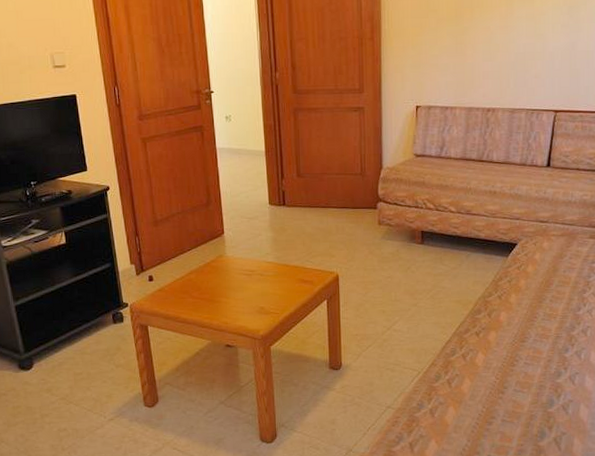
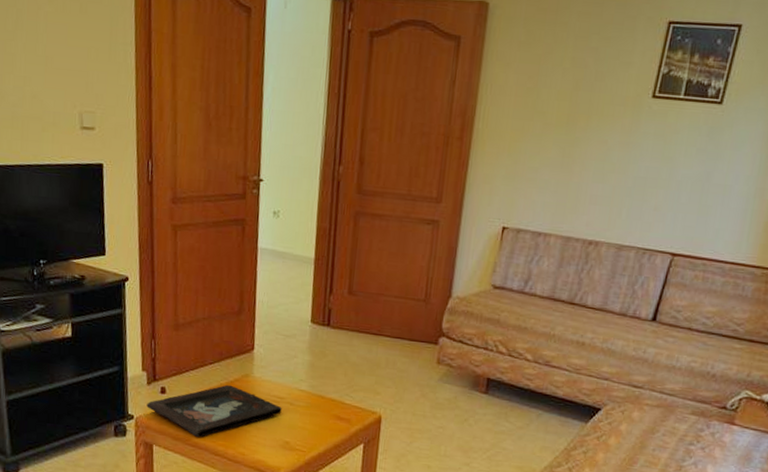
decorative tray: none [138,266,254,314] -> present [146,384,282,437]

